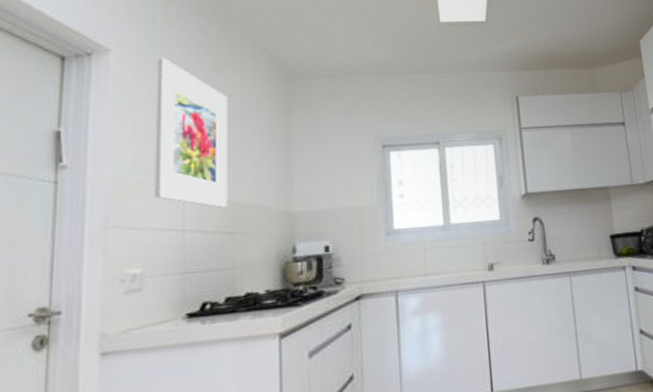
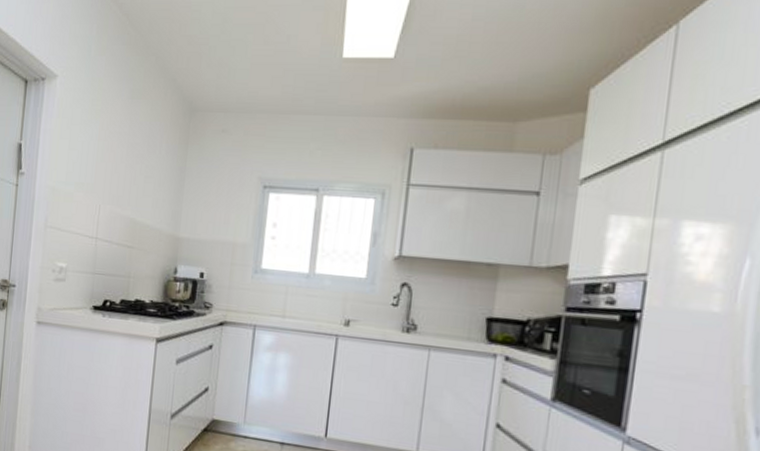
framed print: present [154,58,228,208] -> none [78,85,139,224]

